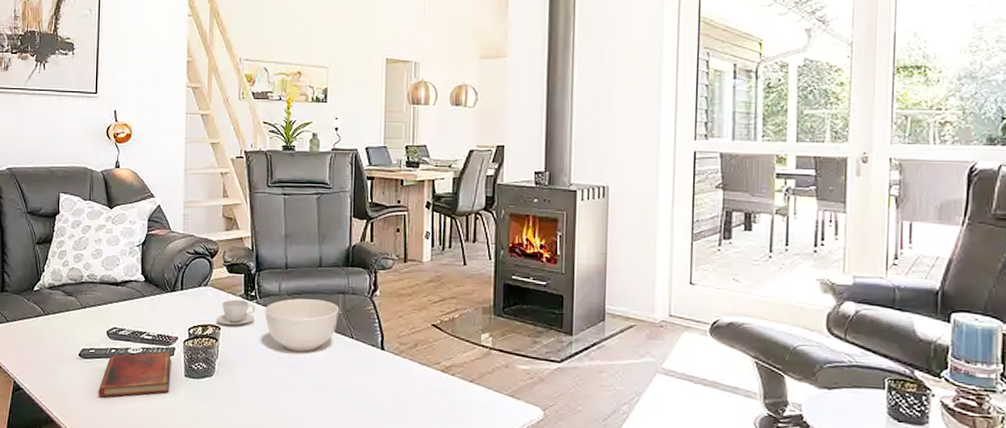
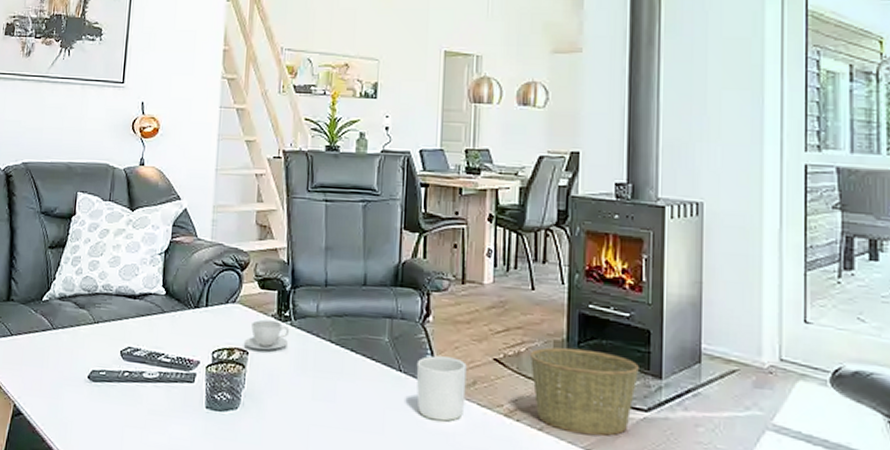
diary: present [98,351,172,398] -> none [107,377,192,429]
bowl: present [265,298,340,352] -> none [300,321,386,385]
mug: none [366,324,409,379] -> present [416,355,467,422]
basket: none [462,312,554,385] -> present [529,347,639,436]

